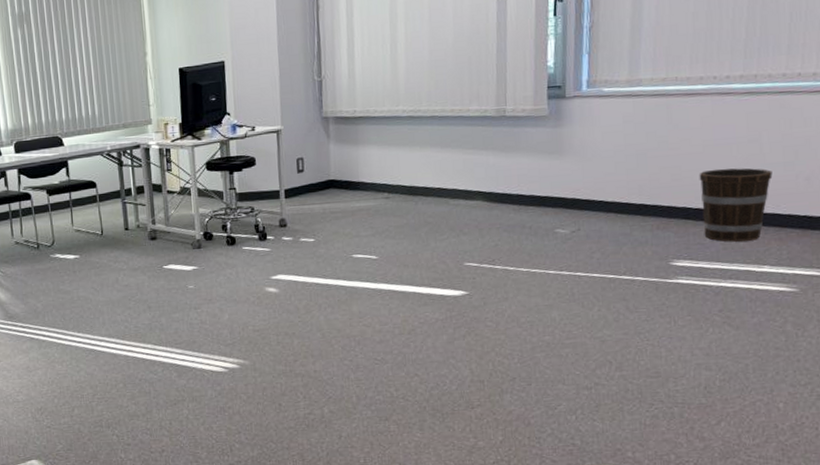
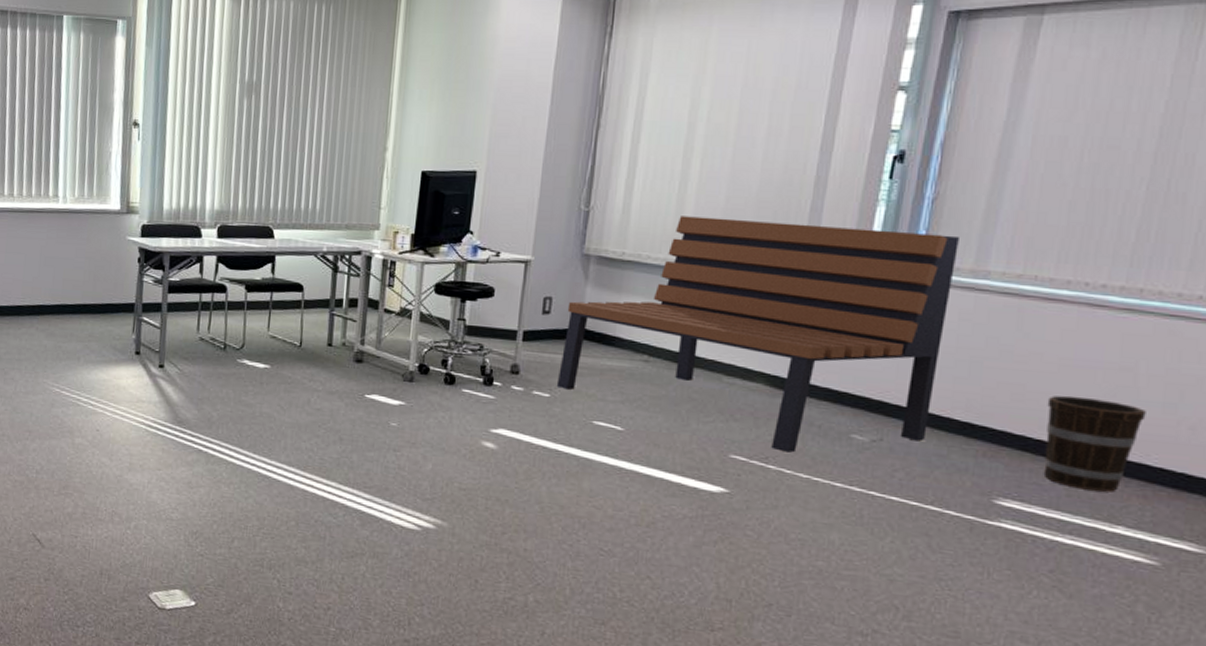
bench: none [317,54,615,253] -> present [556,216,959,453]

